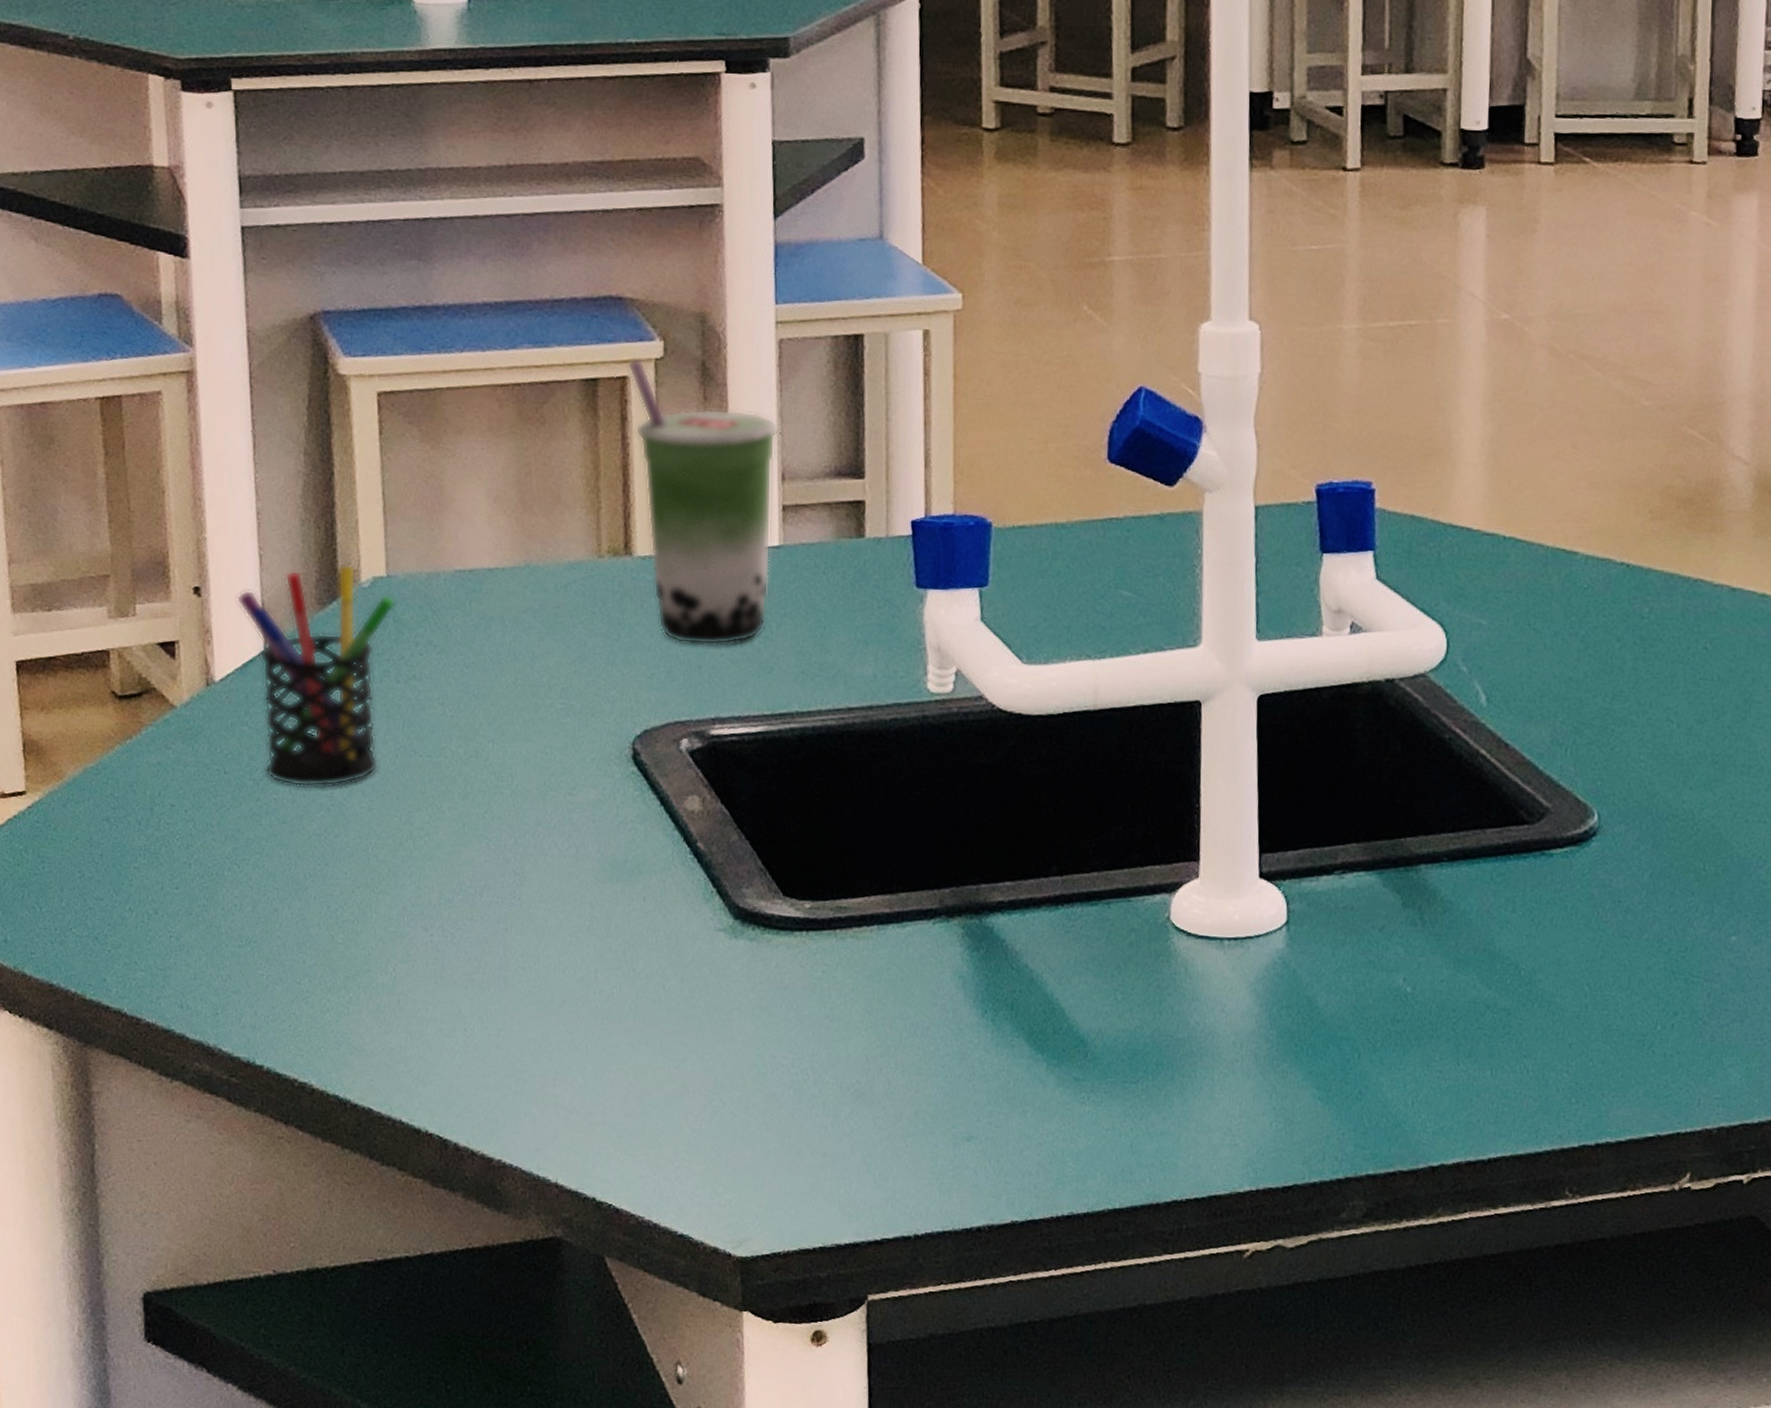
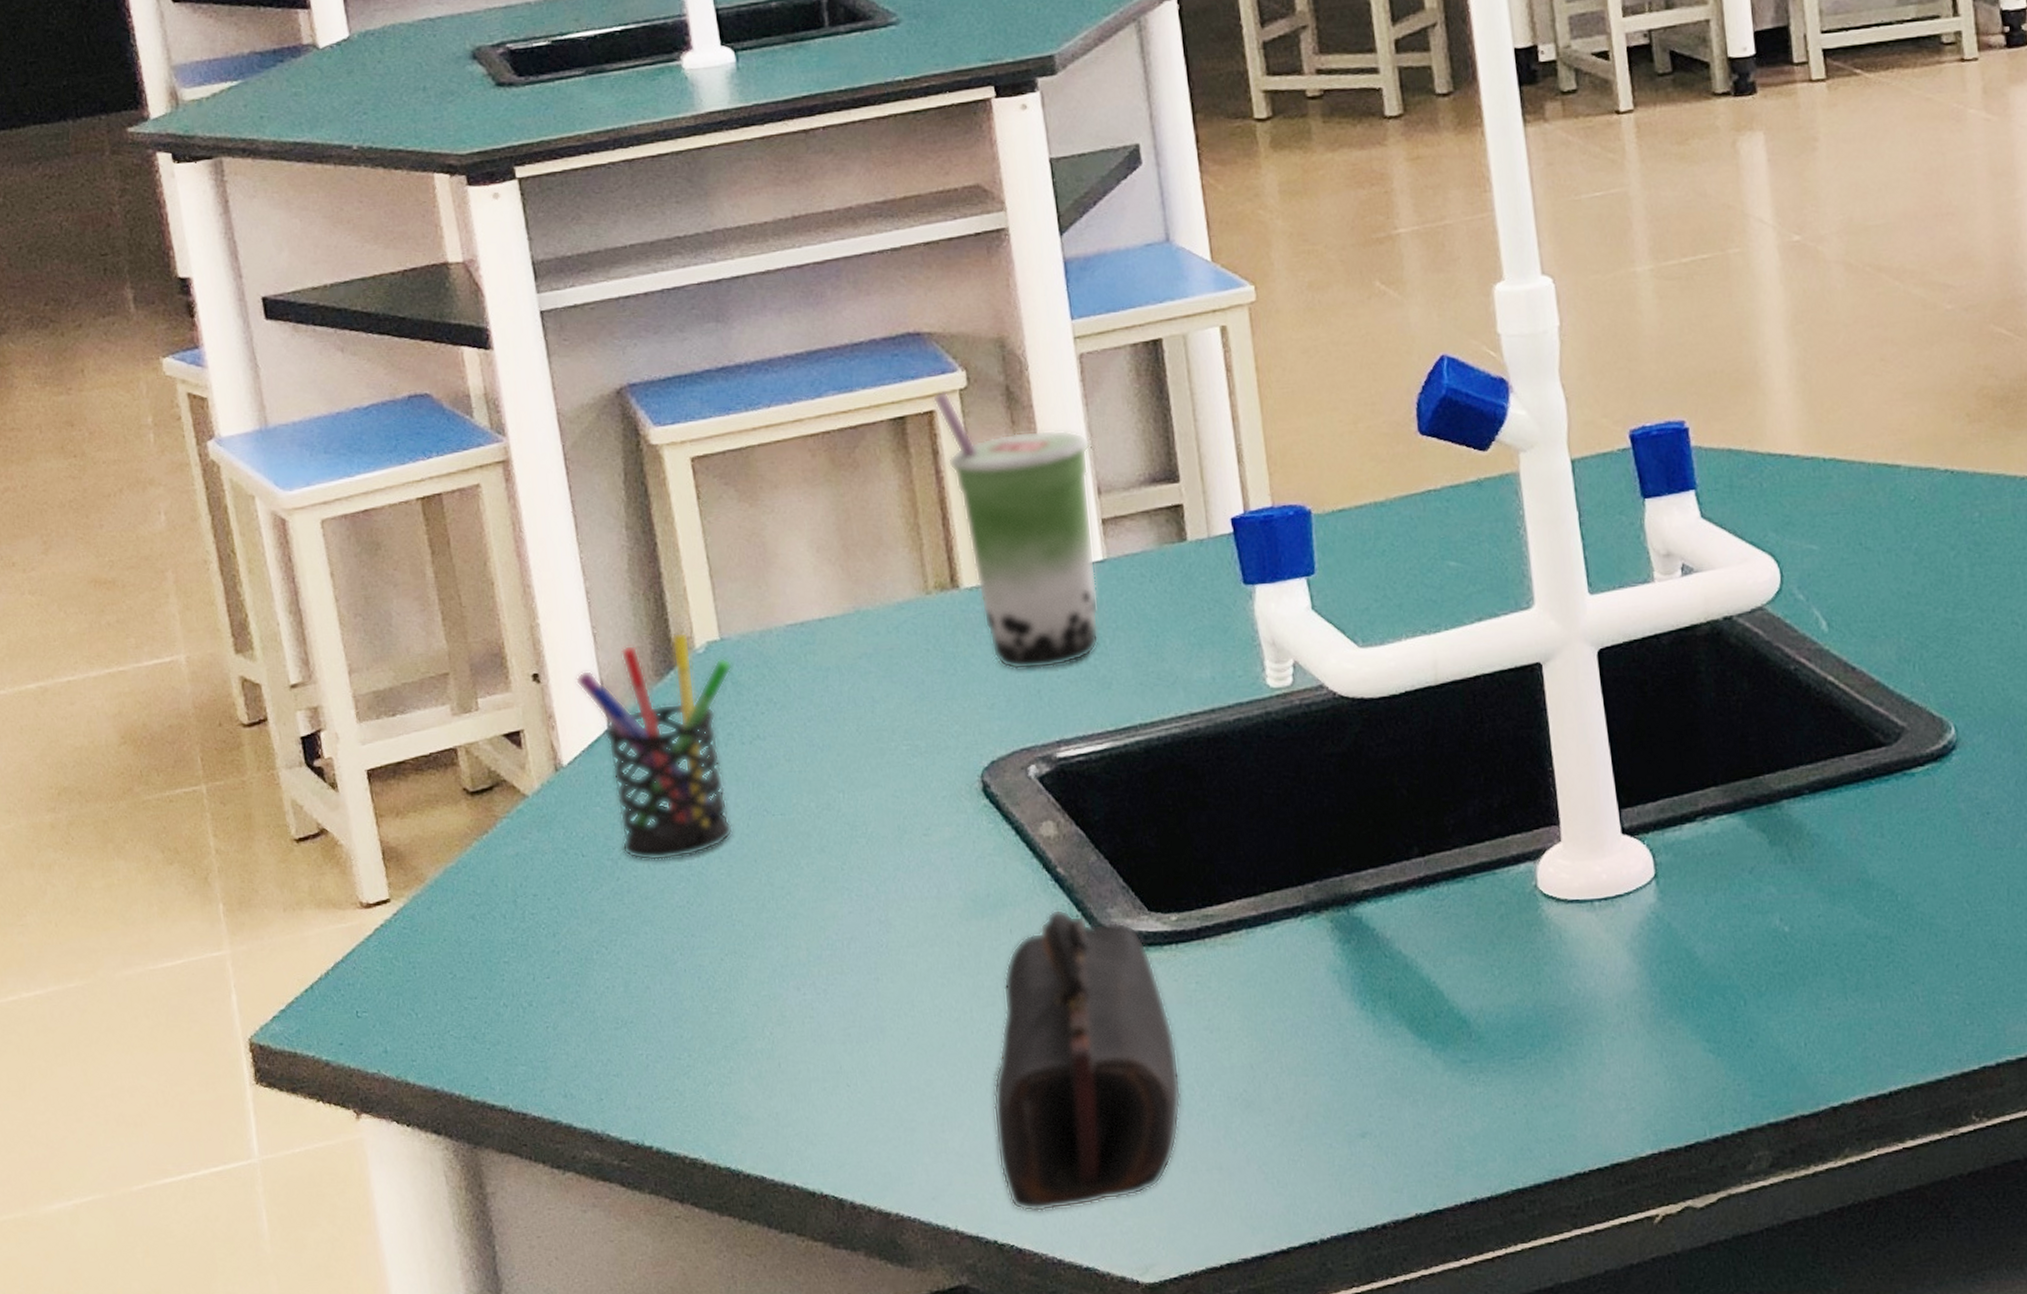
pencil case: none [606,883,796,1176] -> present [993,909,1182,1213]

